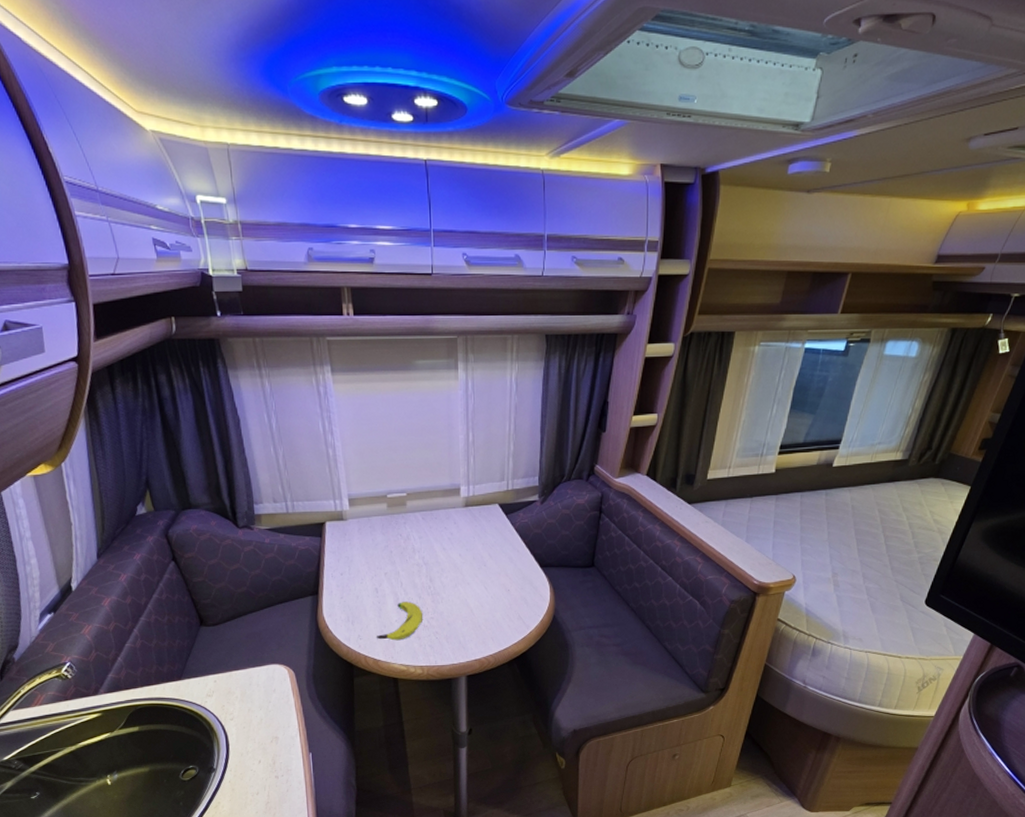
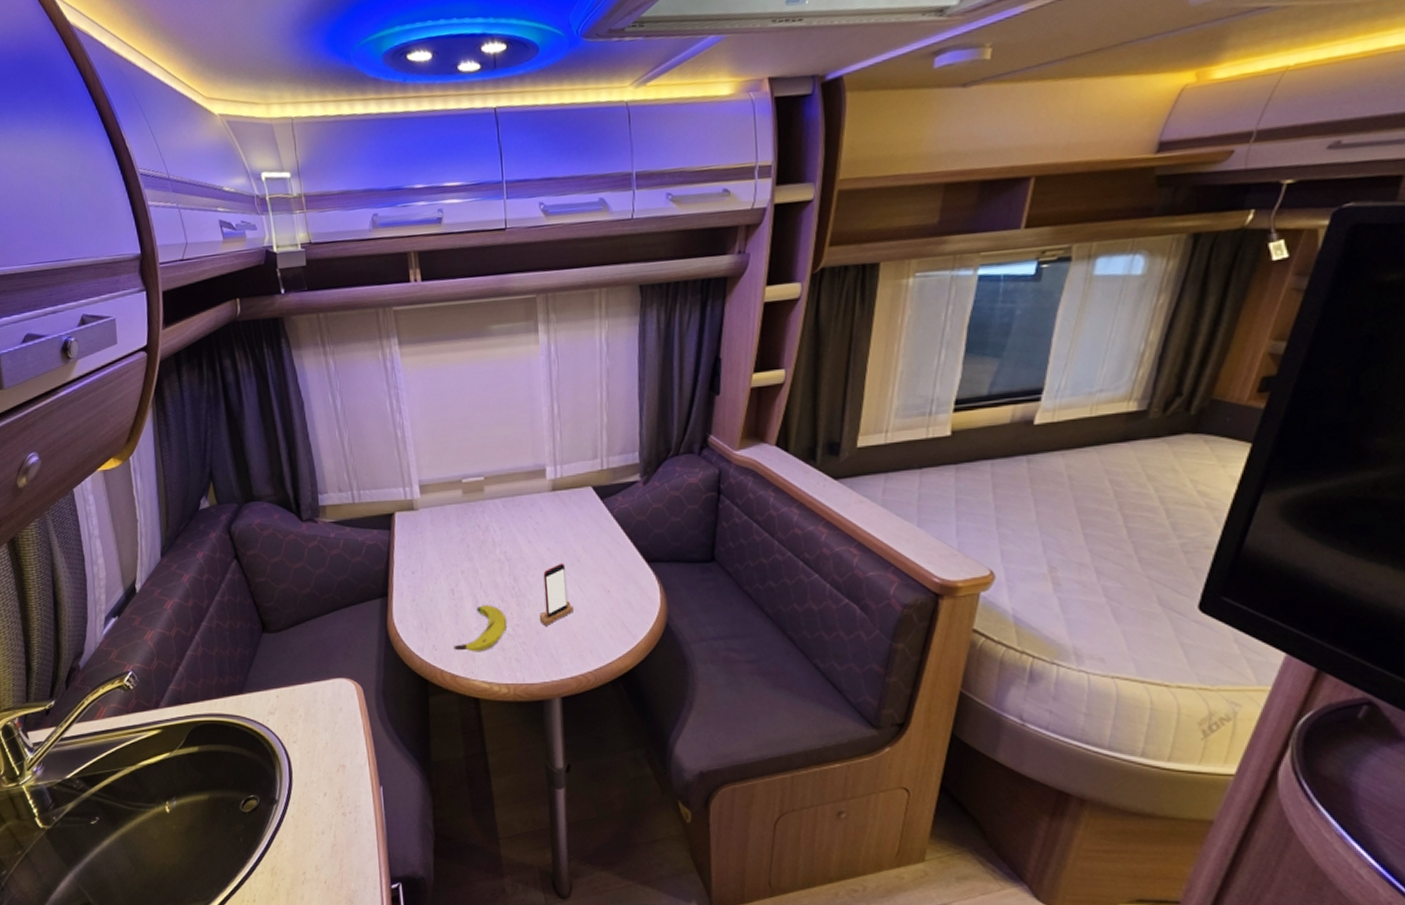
smartphone: none [450,567,479,618] -> present [539,563,574,626]

